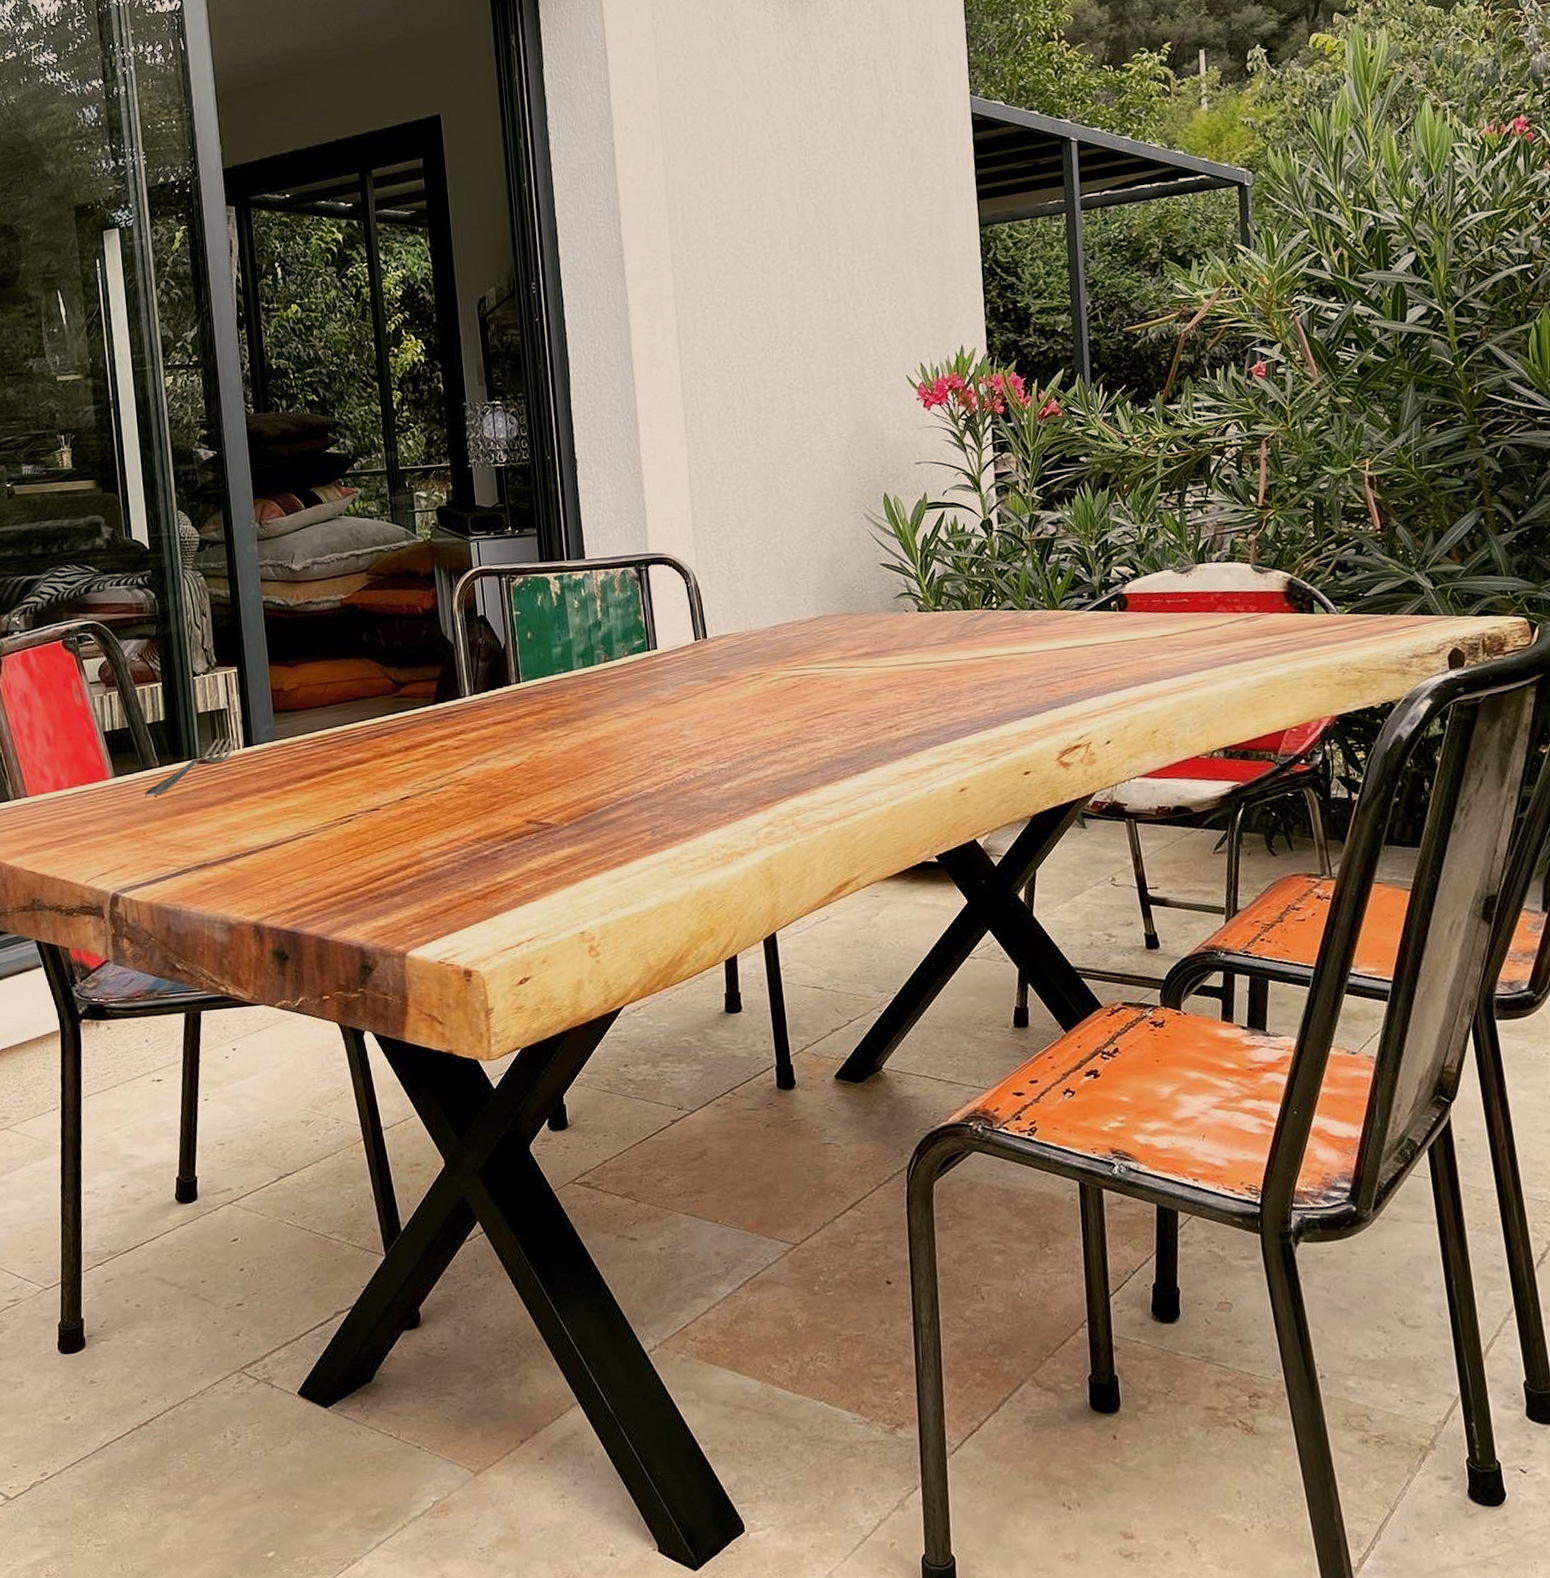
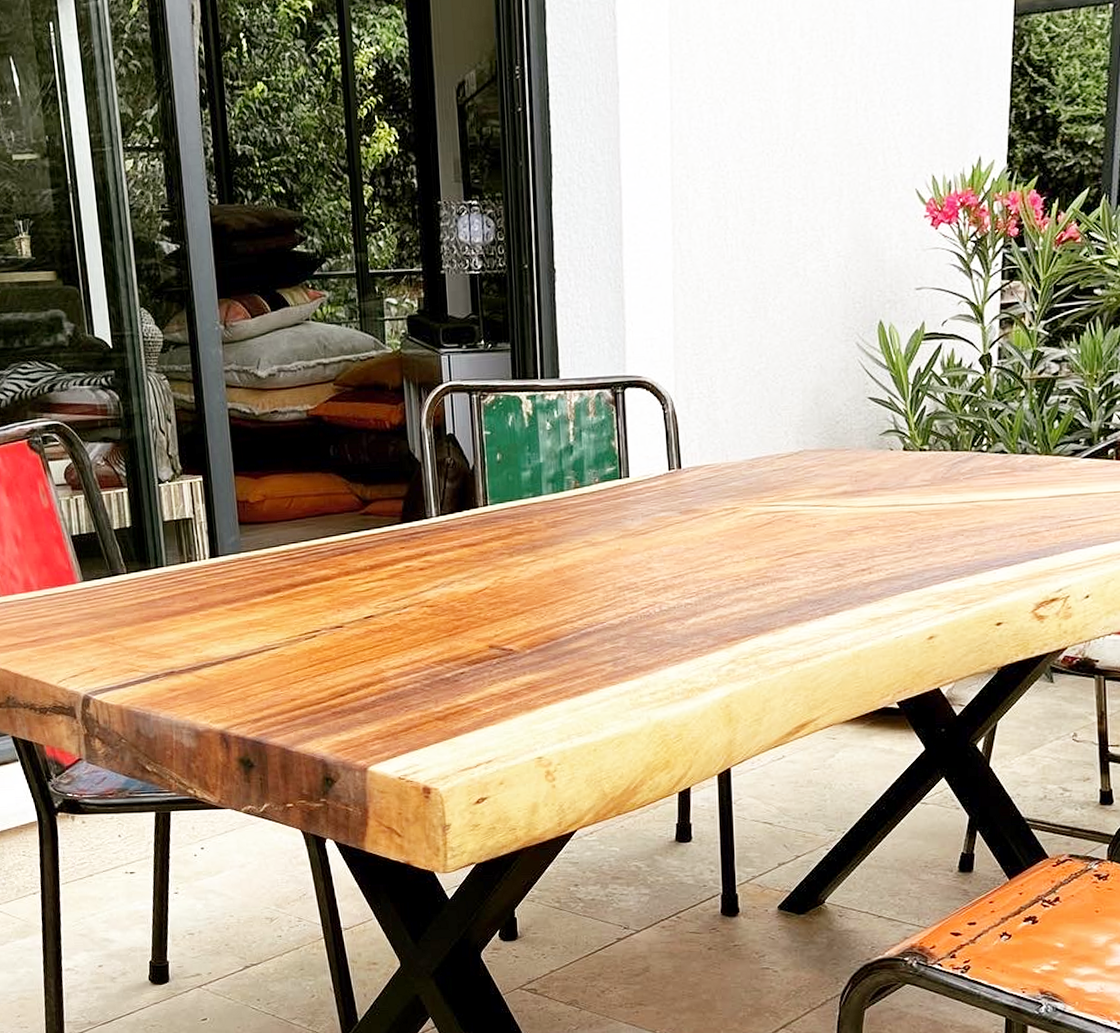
fork: present [144,737,238,797] -> none [112,547,203,603]

